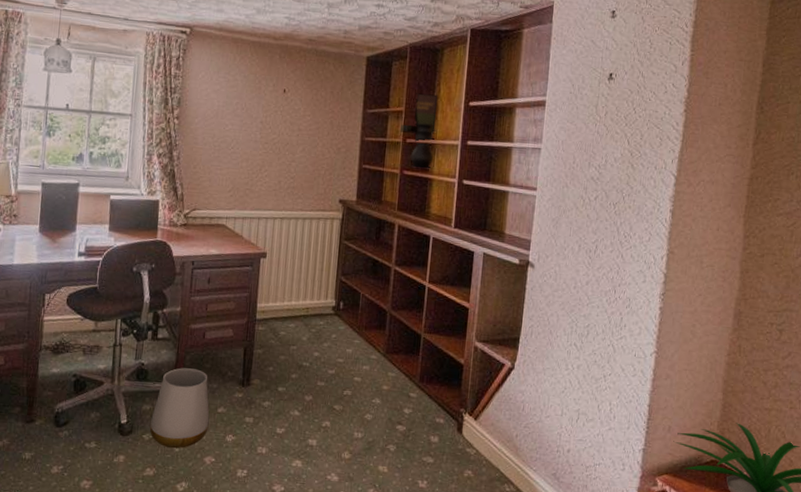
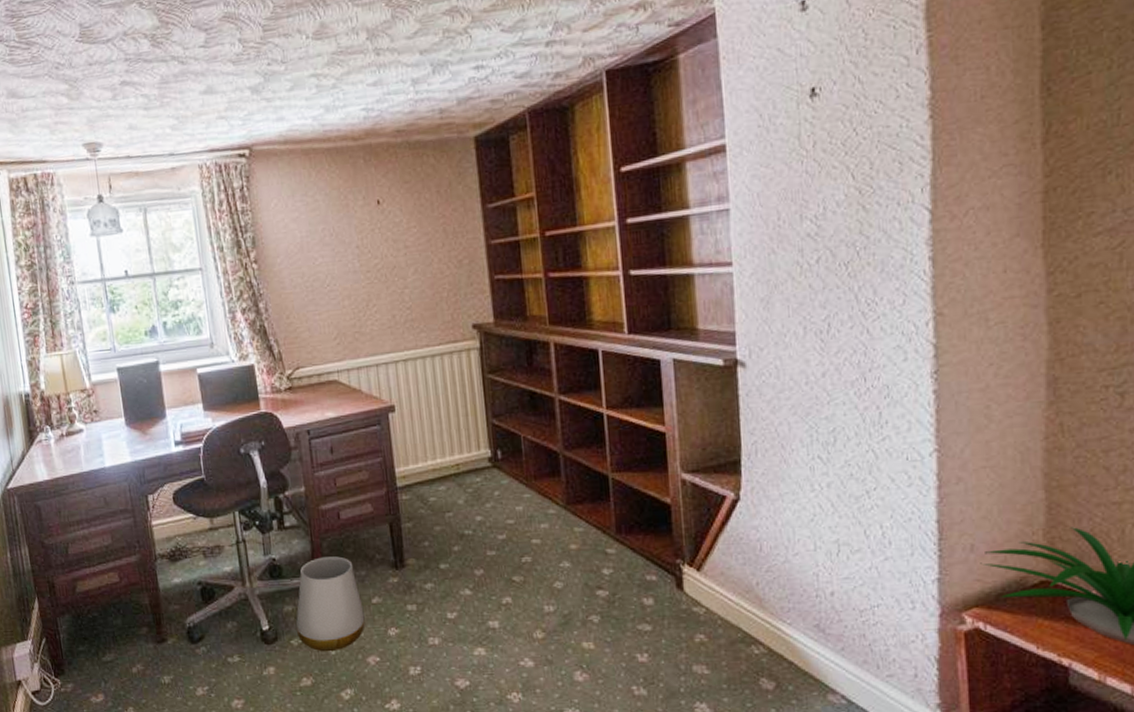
books: present [399,94,438,134] -> none [533,168,581,225]
vase: present [410,123,434,168] -> none [553,206,586,265]

